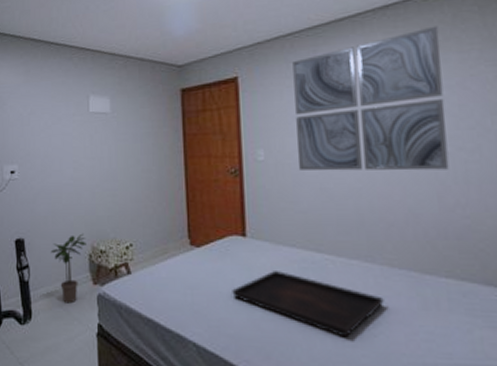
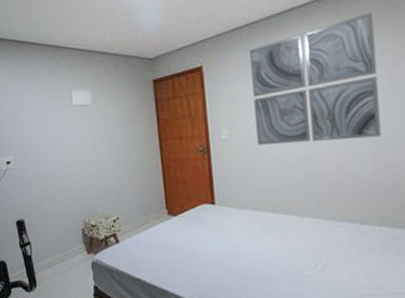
potted plant: present [50,233,86,304] -> none [48,211,79,272]
serving tray: present [232,271,384,338] -> none [205,231,330,281]

